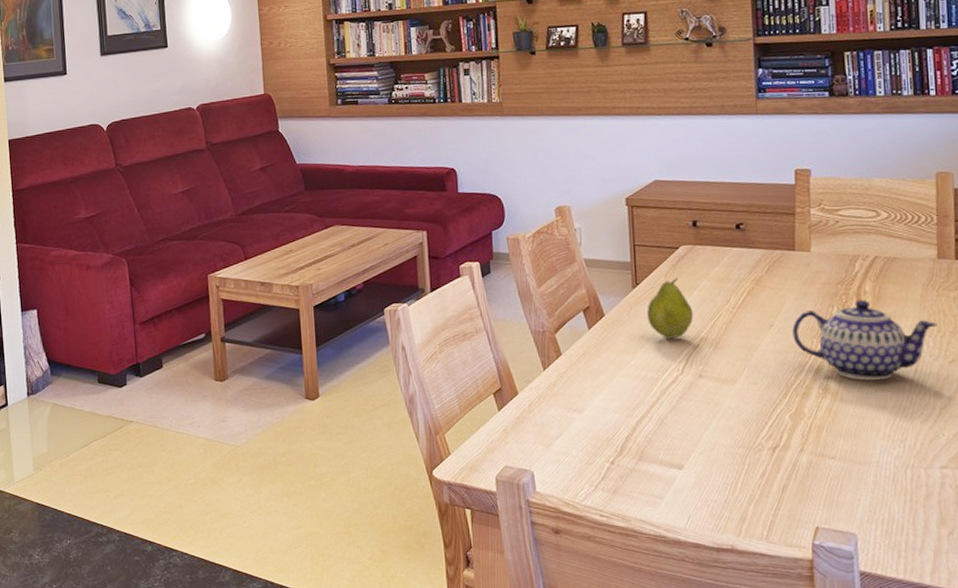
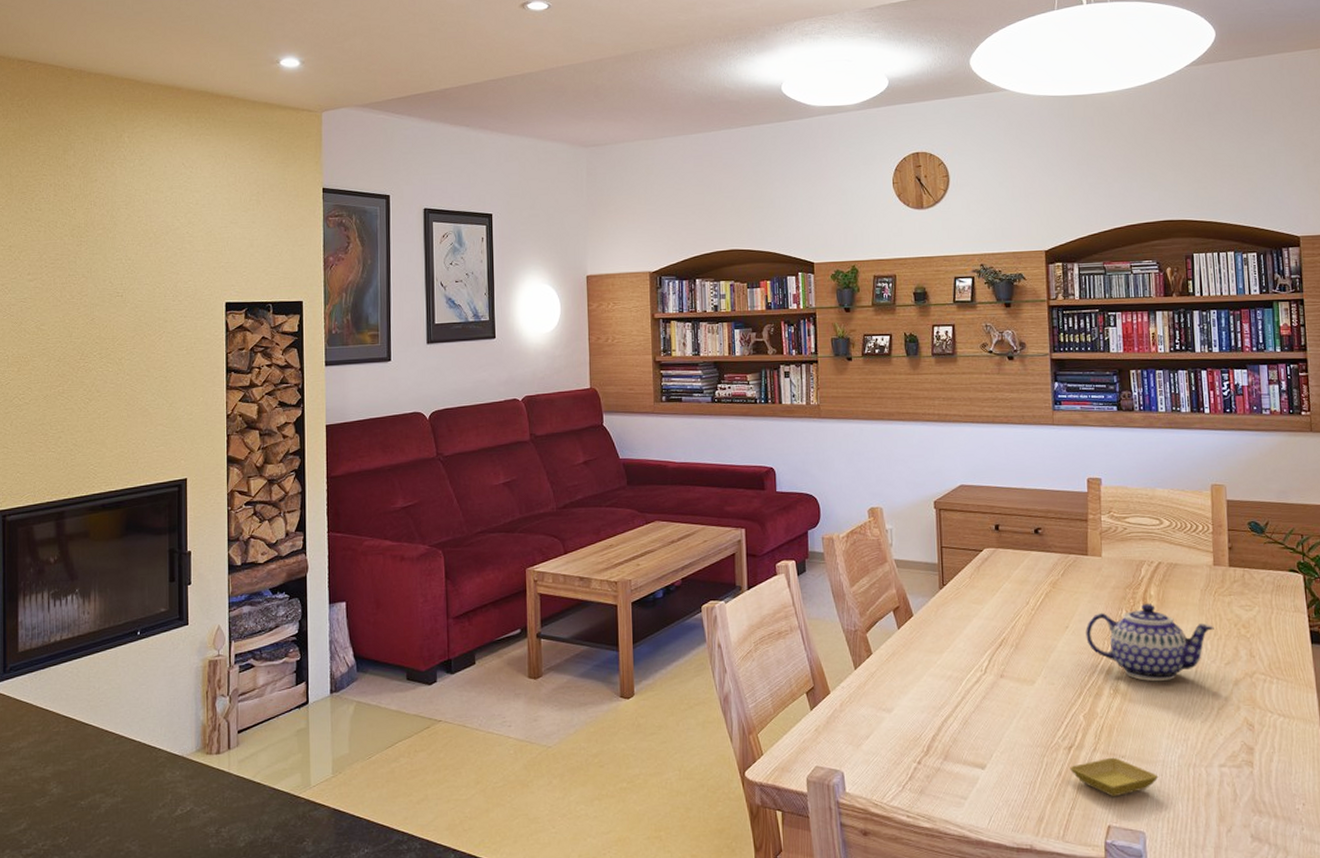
fruit: present [647,278,694,339] -> none [953,579,996,640]
saucer: none [774,458,873,499] -> present [1070,757,1159,797]

